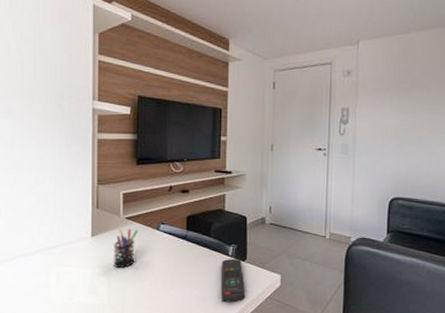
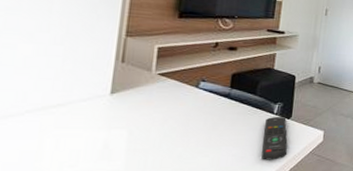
pen holder: present [114,228,139,268] -> none [137,85,174,128]

